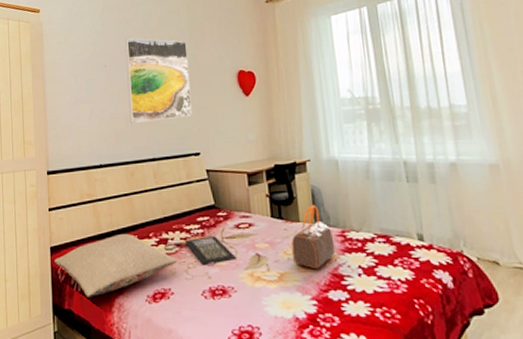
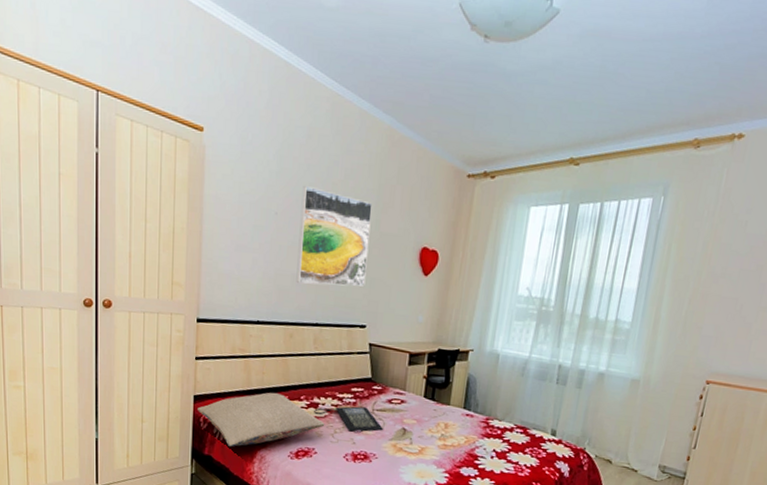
handbag: present [291,204,336,269] -> none [436,391,478,448]

